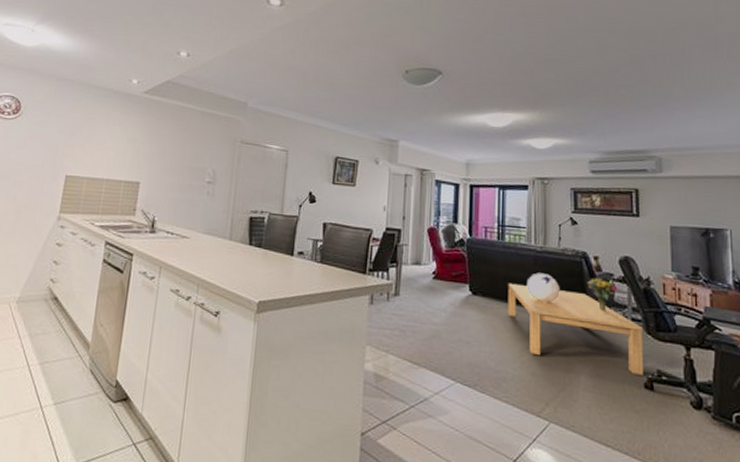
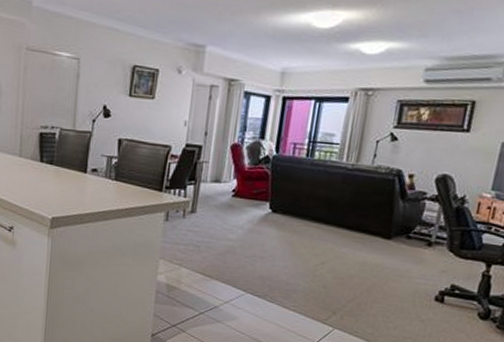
coffee table: present [507,283,643,375] -> none [306,201,446,289]
decorative sphere: present [526,272,560,303] -> none [330,191,366,221]
bouquet: present [587,278,618,311] -> none [396,196,429,230]

